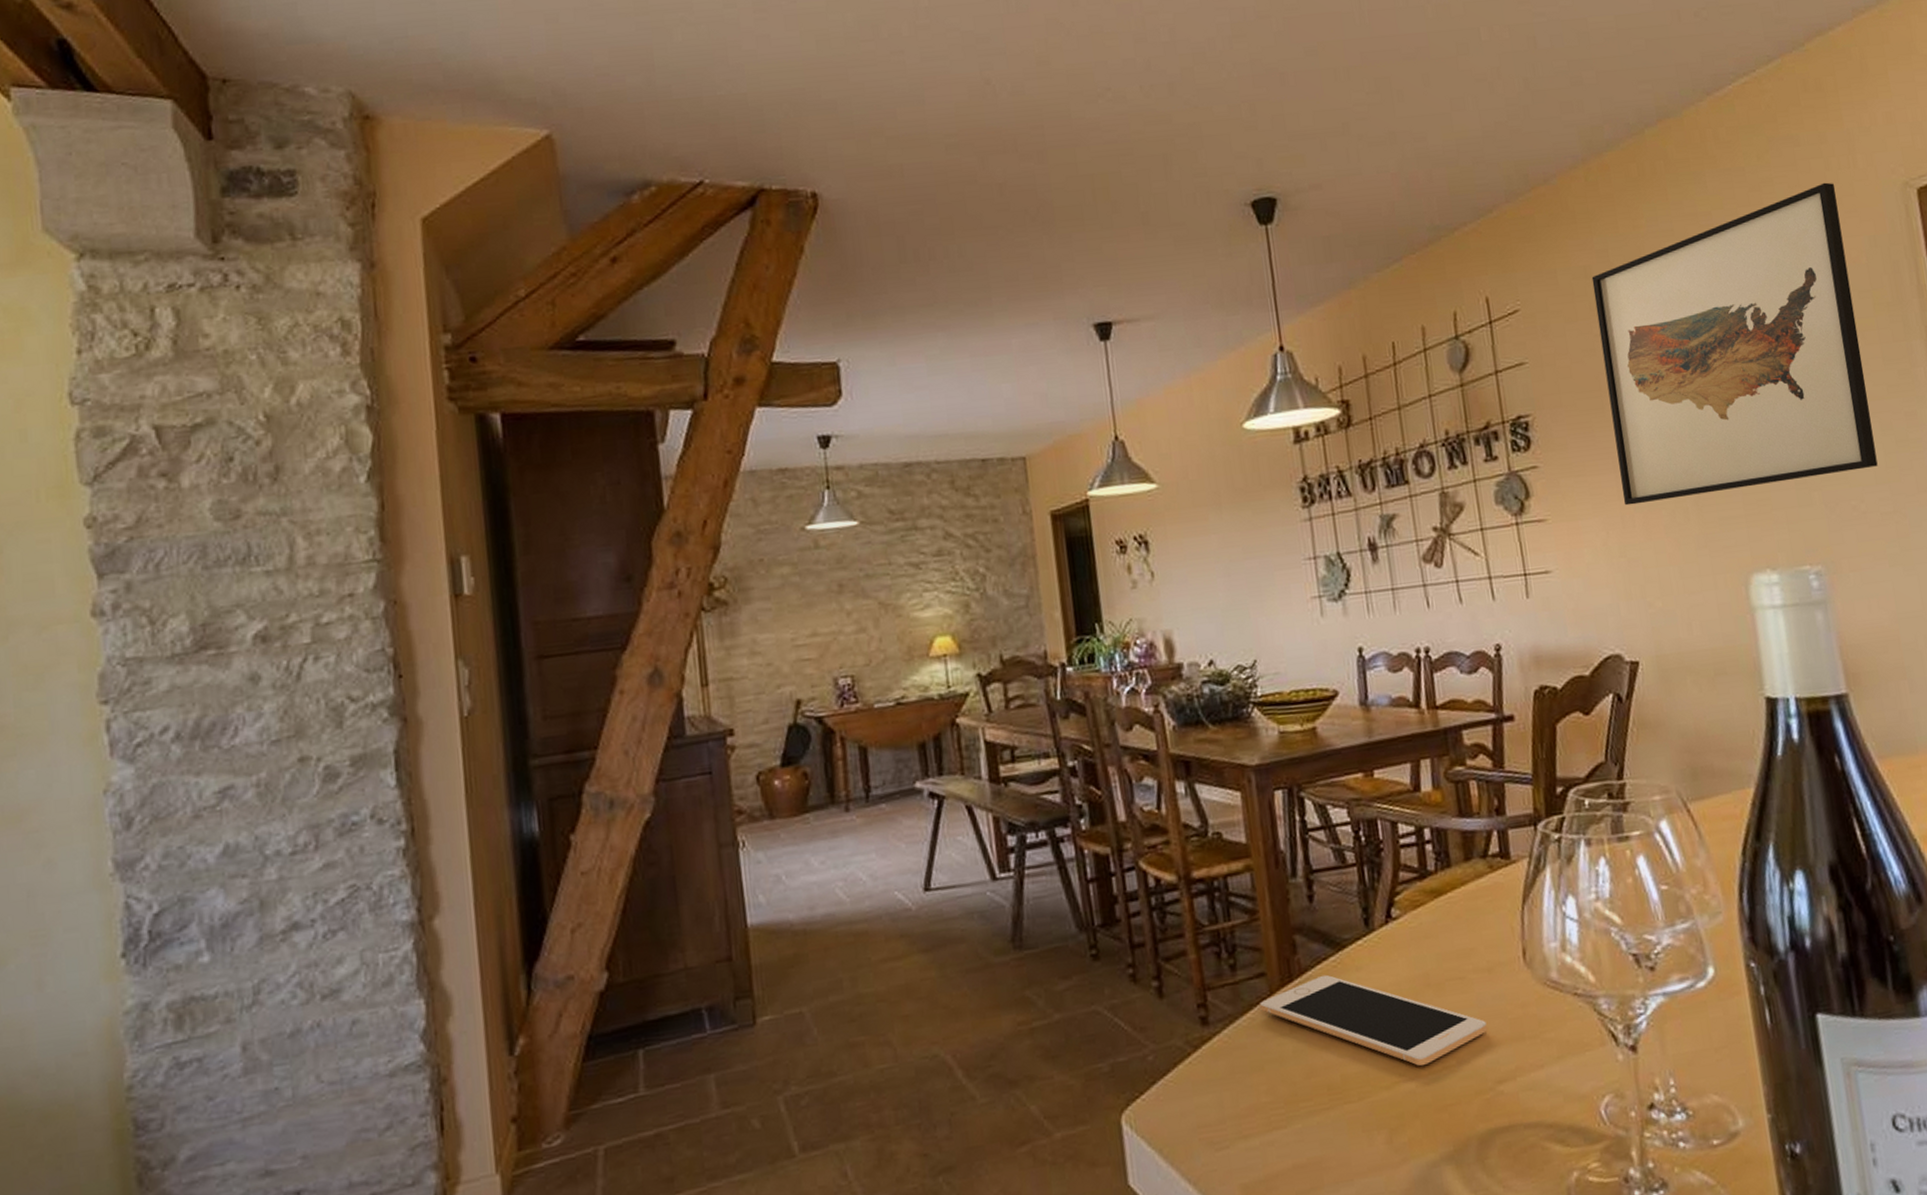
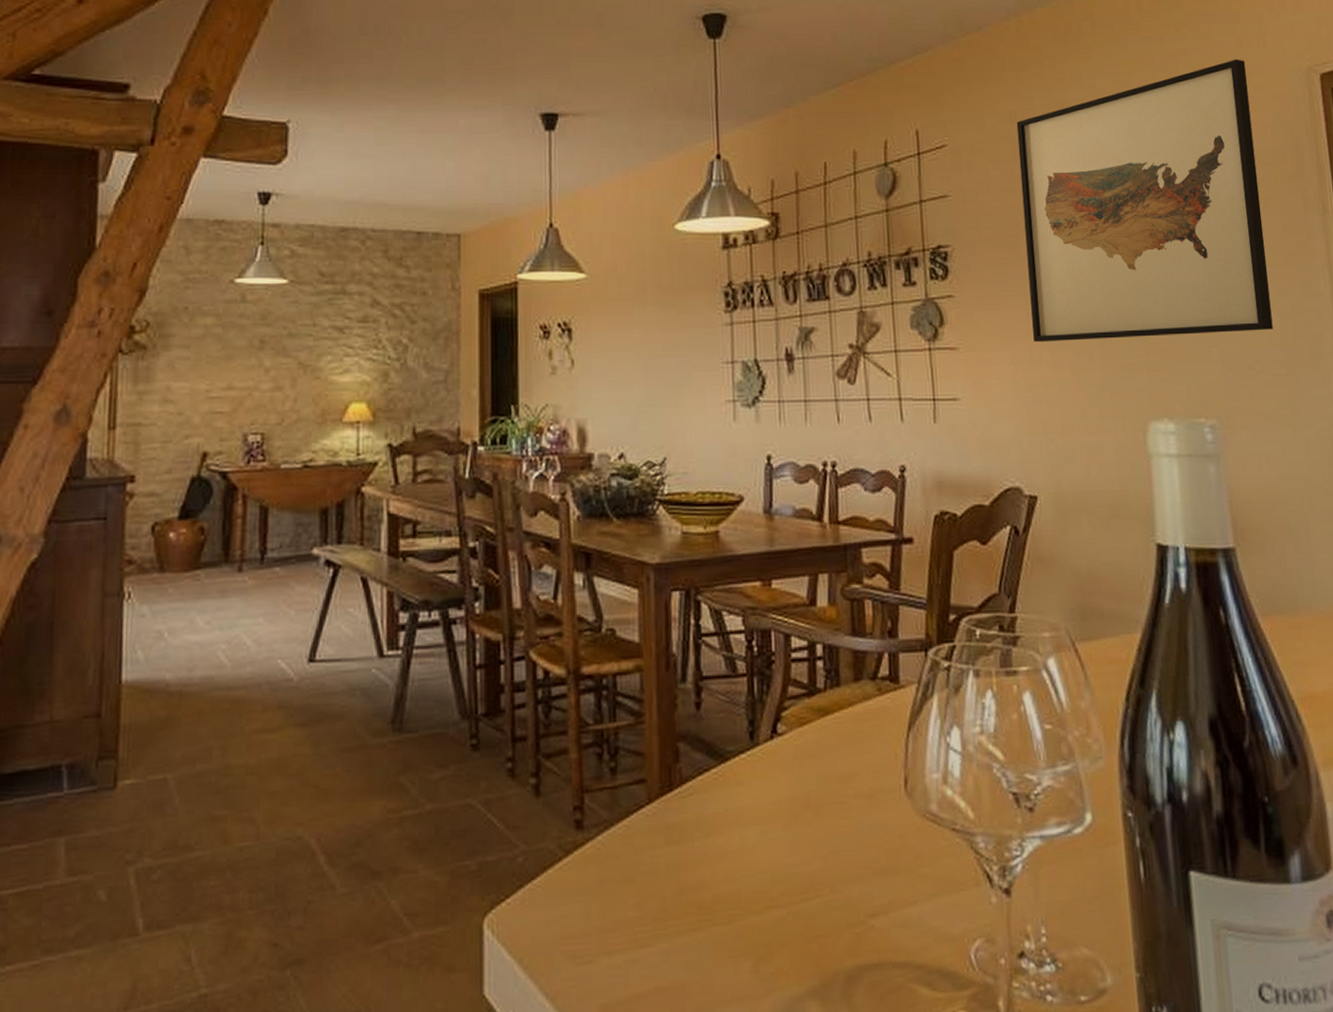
cell phone: present [1260,974,1487,1067] -> none [637,787,863,893]

